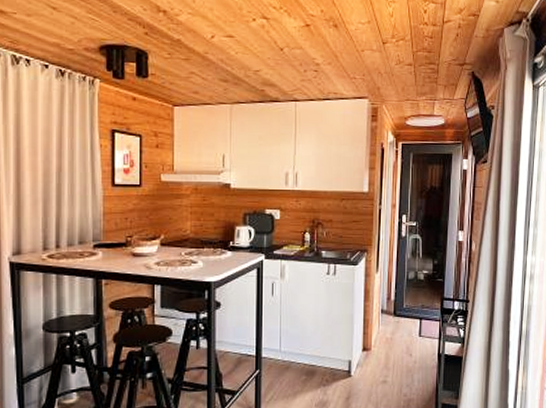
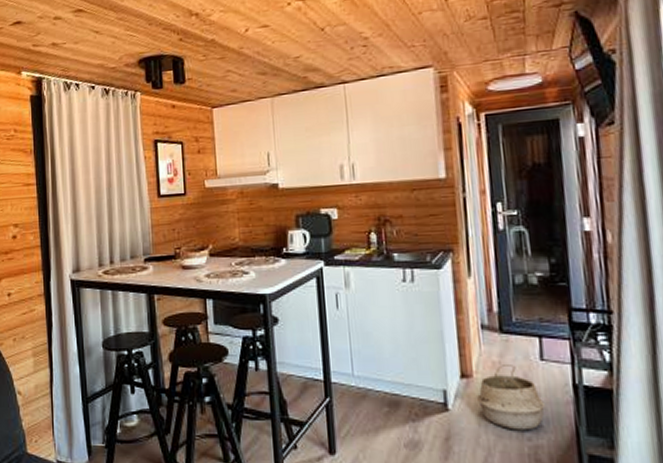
woven basket: none [373,340,418,389] -> present [477,365,545,431]

